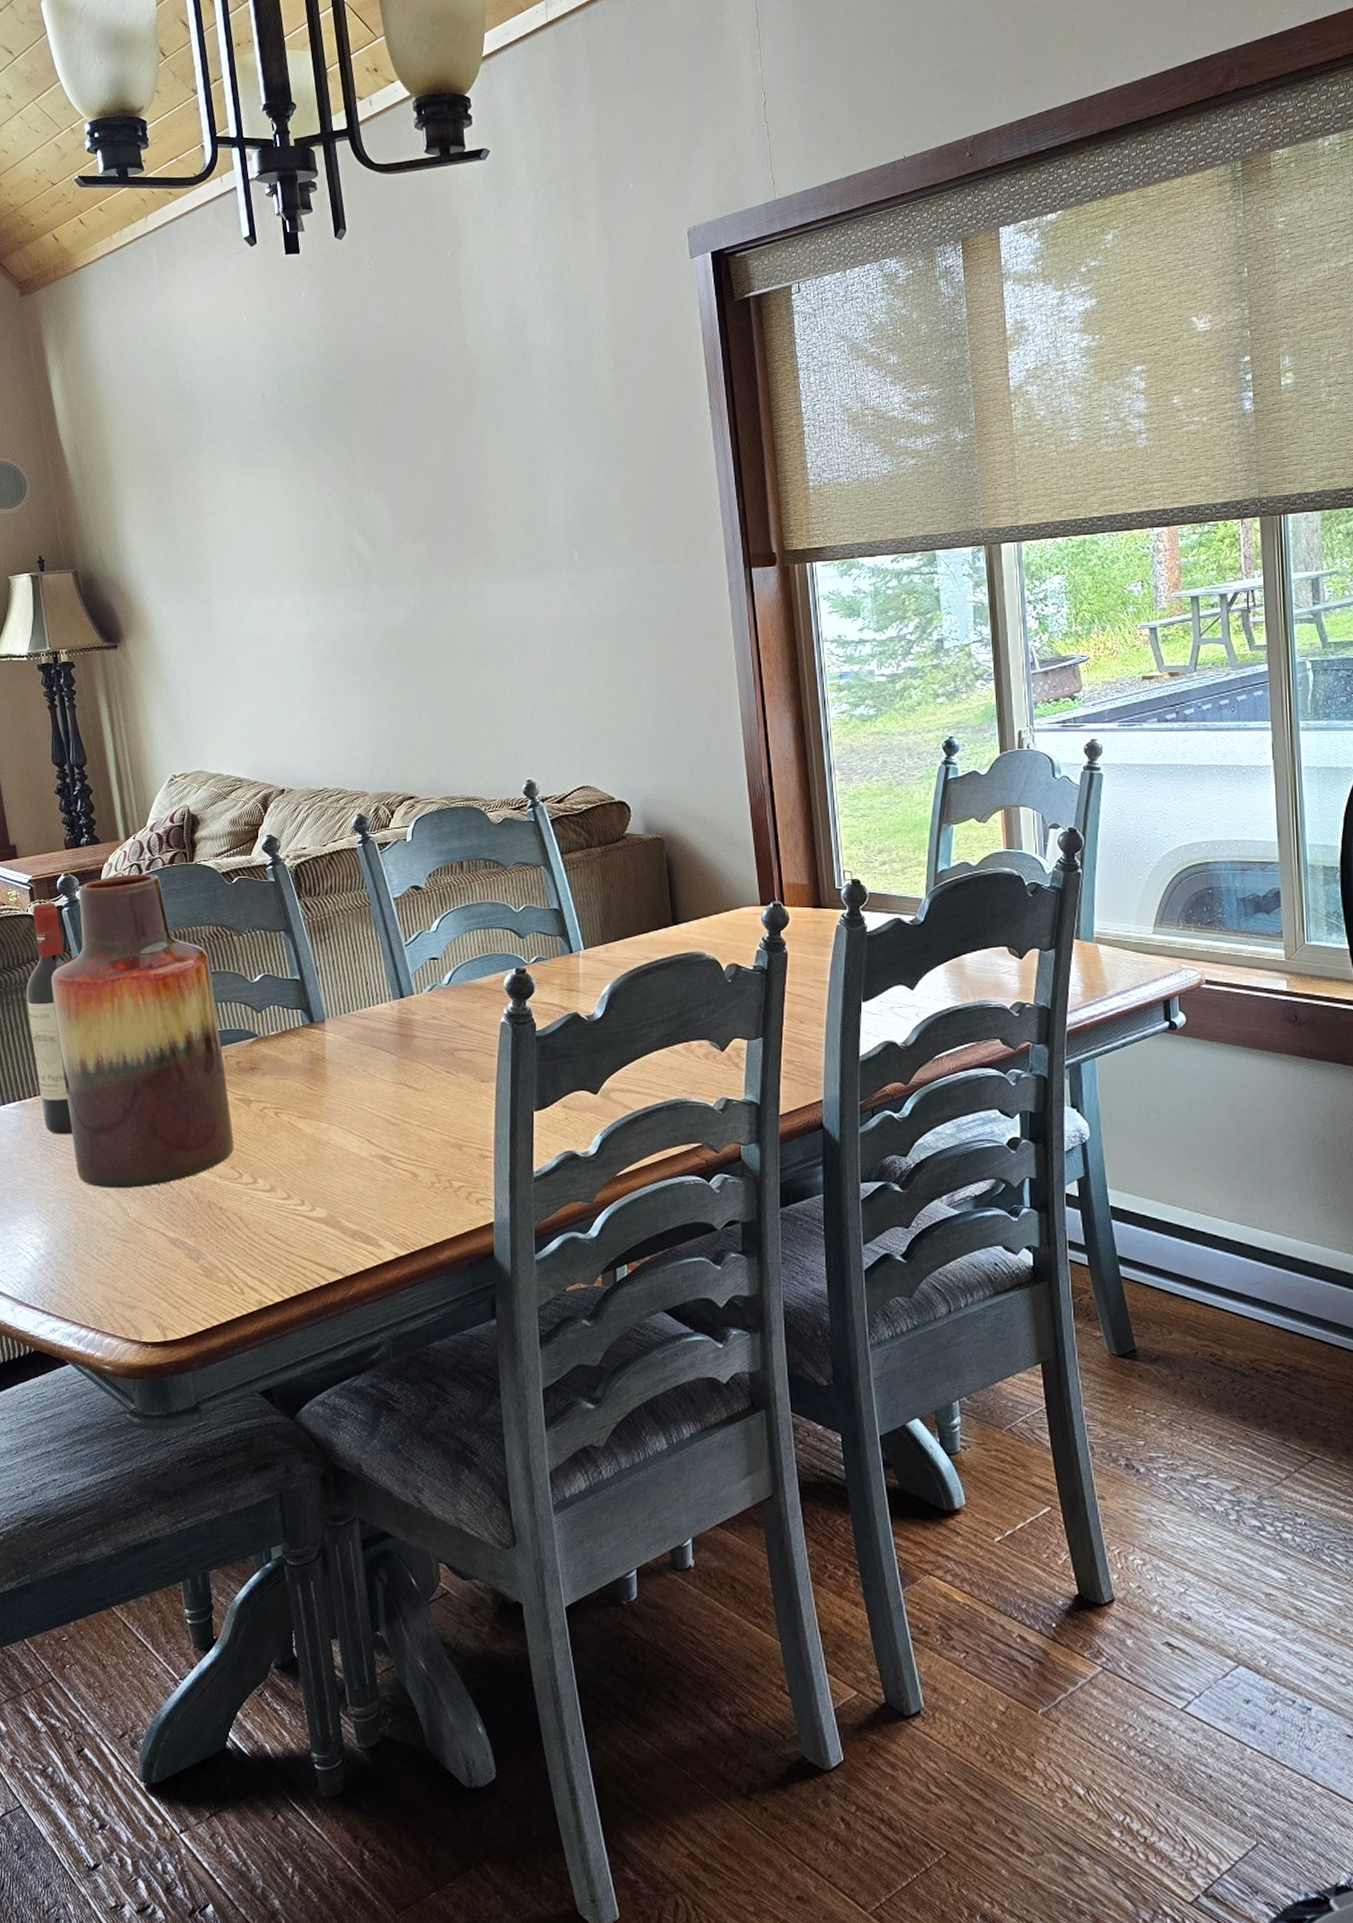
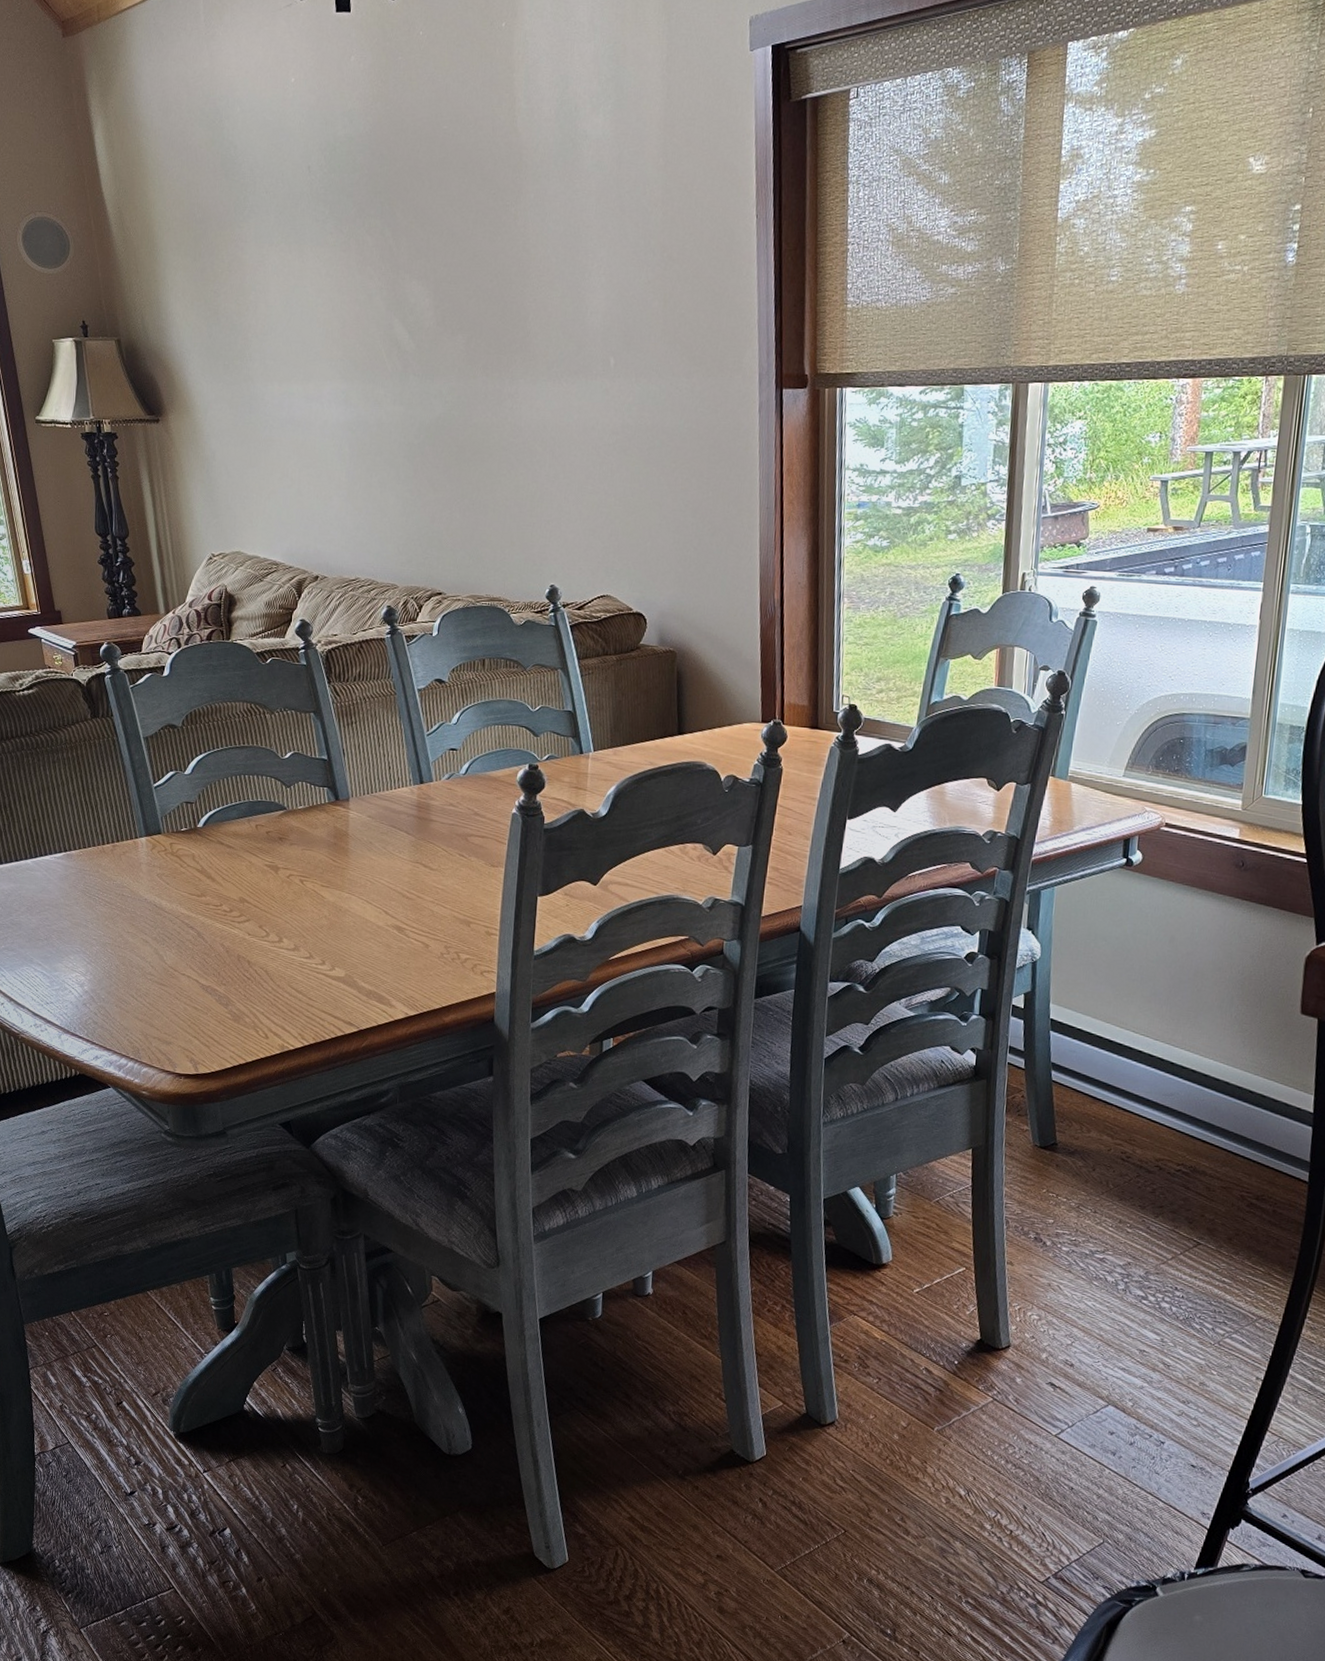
wine bottle: present [25,903,73,1135] -> none [70,669,115,886]
vase: present [51,873,234,1189] -> none [94,647,263,938]

